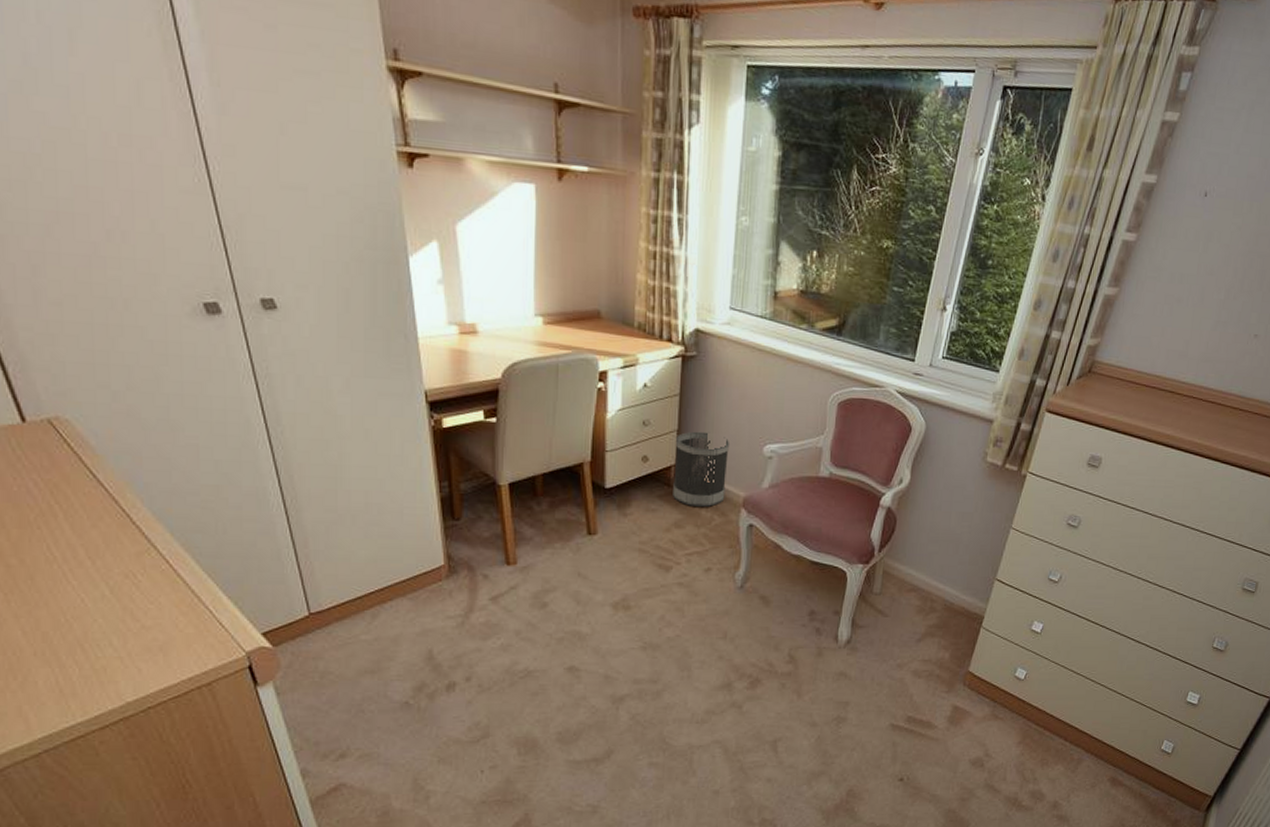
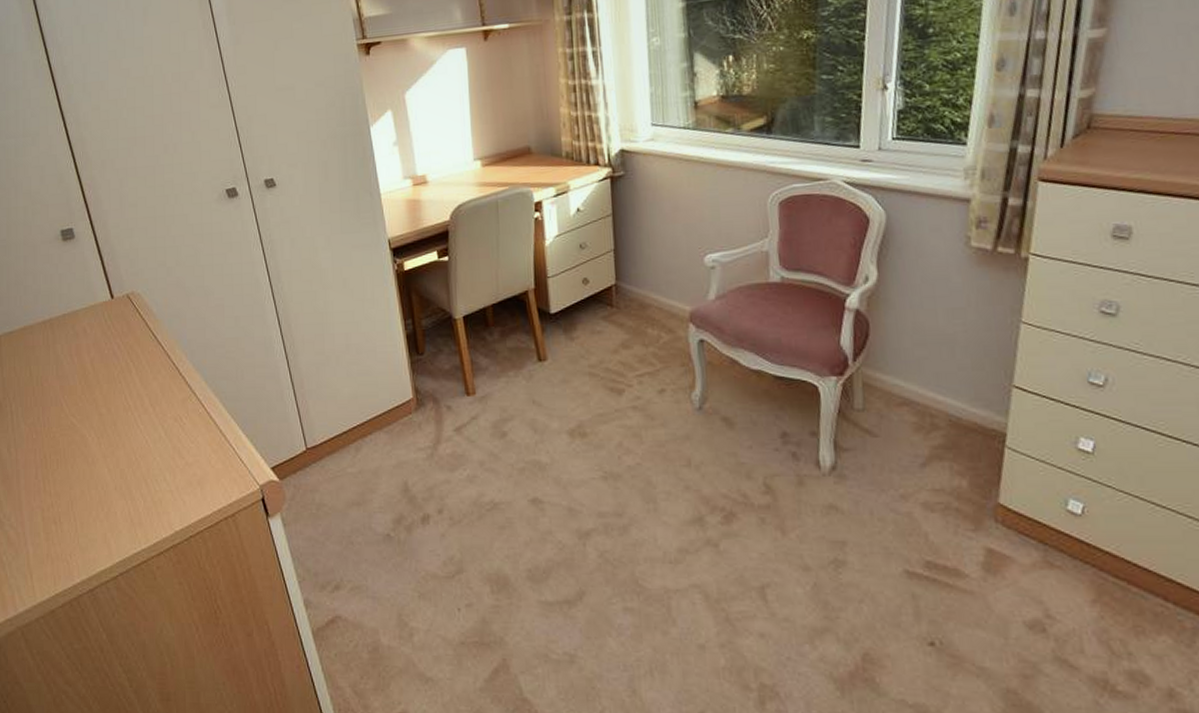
wastebasket: present [673,431,730,507] -> none [614,248,670,325]

